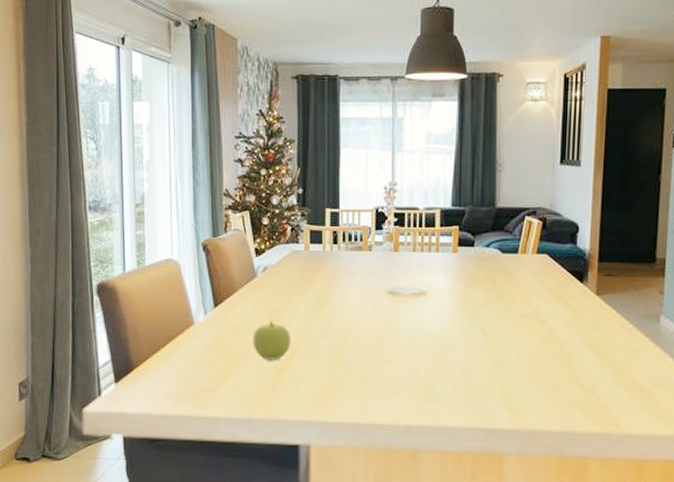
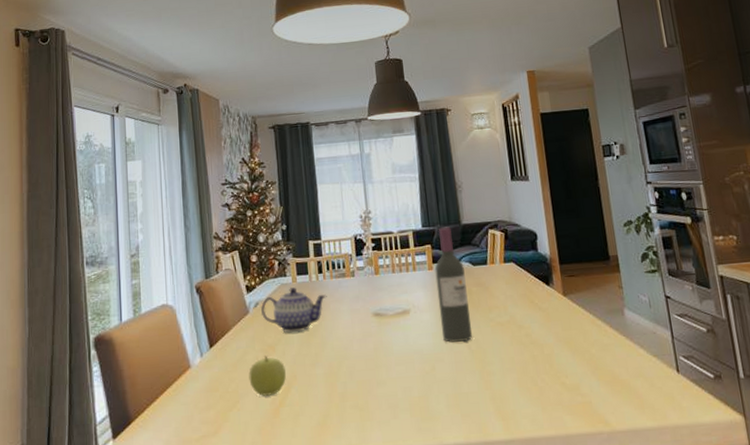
teapot: none [269,256,340,302] -> present [260,287,327,333]
wine bottle: none [458,208,492,330] -> present [435,226,473,343]

